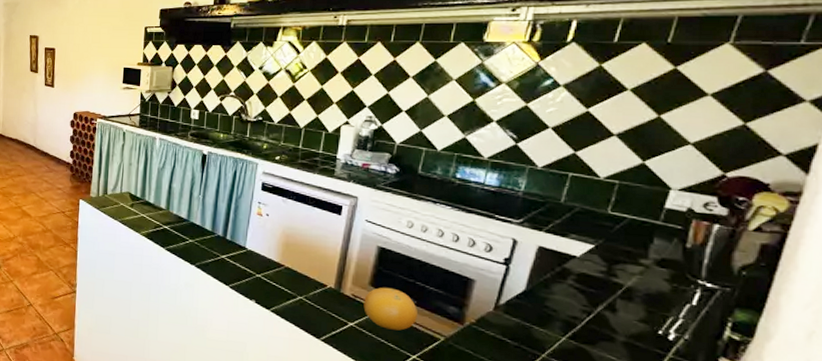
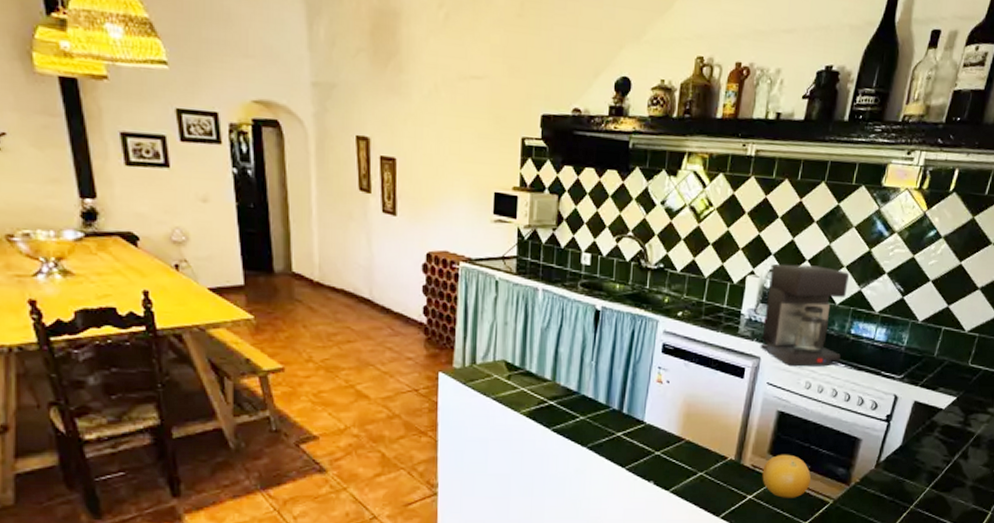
coffee maker: none [357,115,451,208] -> present [760,264,849,367]

